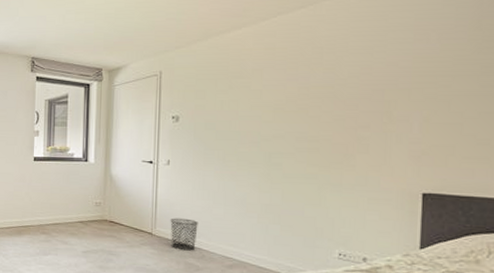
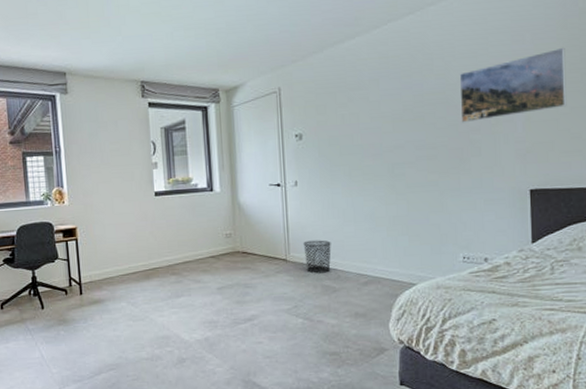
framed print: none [349,48,478,119] -> present [459,47,567,123]

